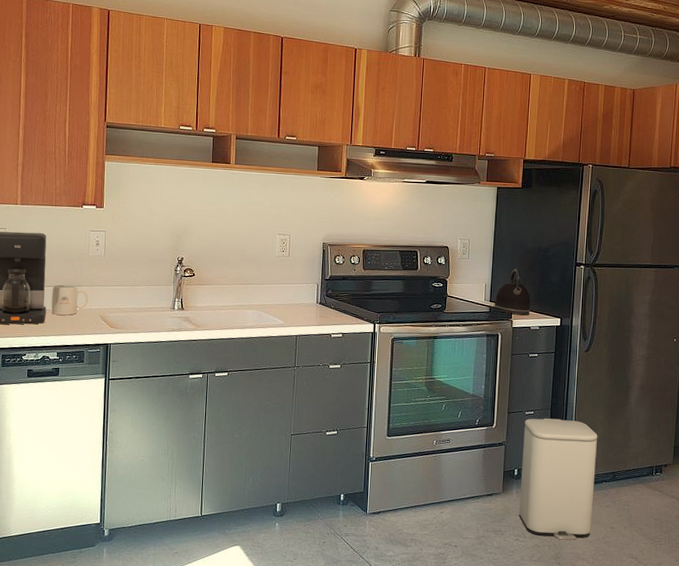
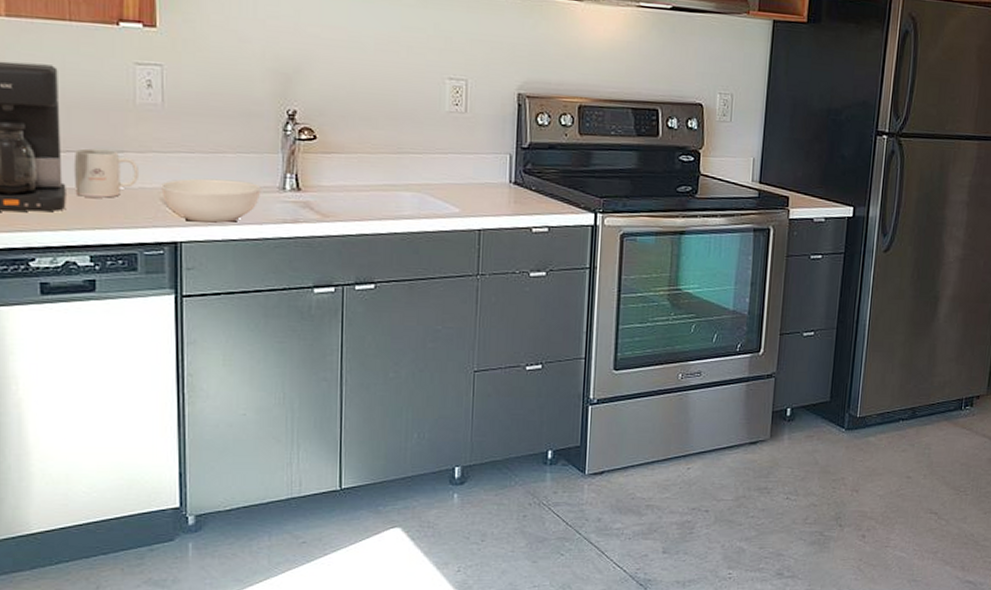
bowl: none [100,302,160,332] -> present [159,178,262,224]
kettle: present [493,268,531,316] -> none [763,136,814,203]
pedal bin: present [519,418,598,541] -> none [790,340,896,495]

